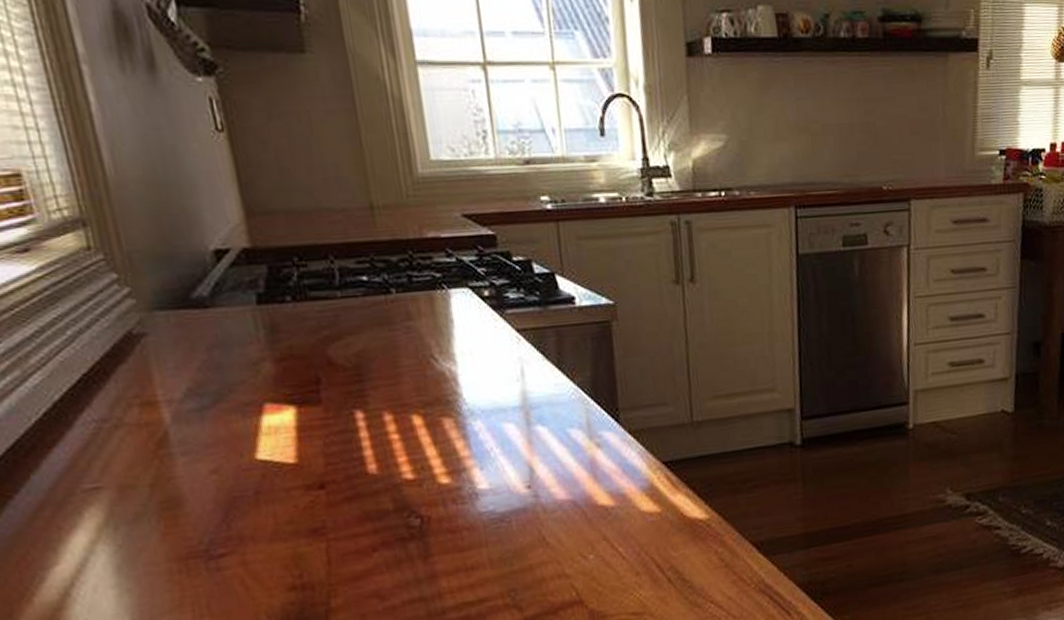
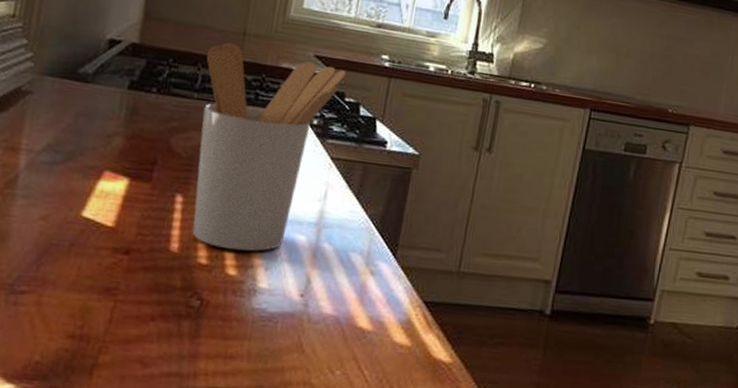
utensil holder: none [335,222,506,458] -> present [192,42,347,251]

